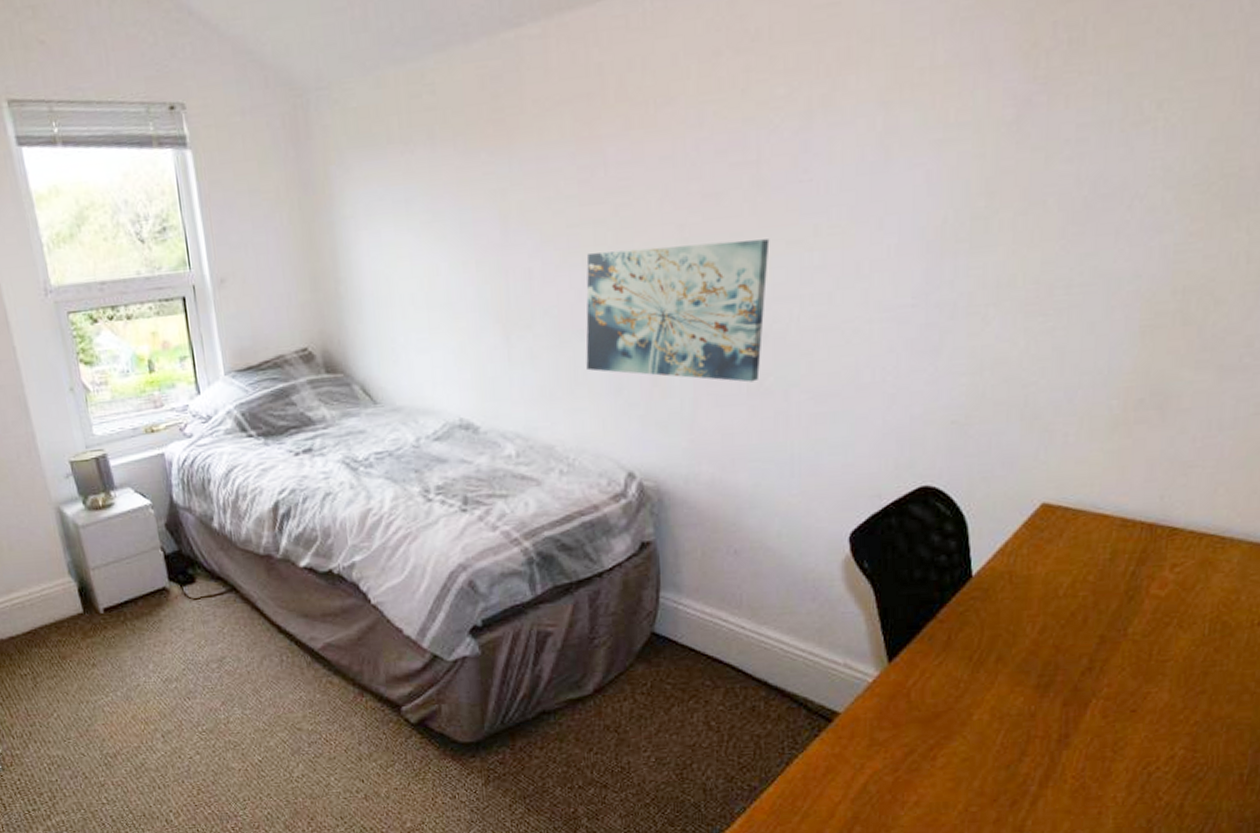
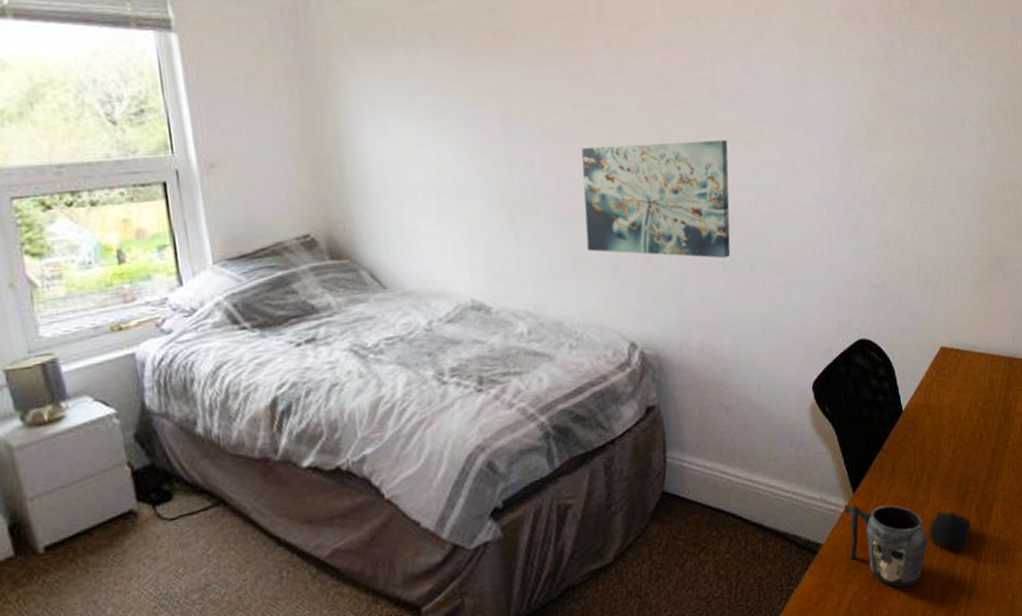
mug: none [873,673,985,776] -> present [844,504,928,588]
computer mouse: none [988,696,1052,747] -> present [929,509,972,550]

